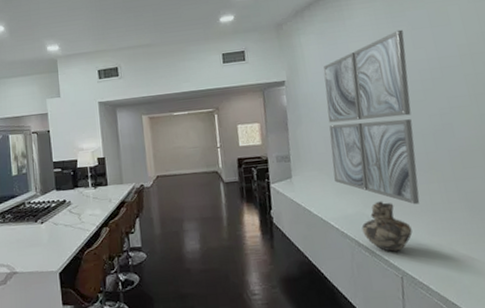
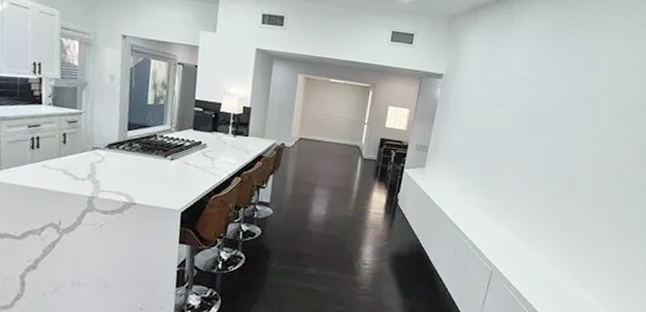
wall art: present [323,29,420,205] -> none [461,52,559,213]
vase: present [361,201,413,252] -> none [471,203,512,249]

